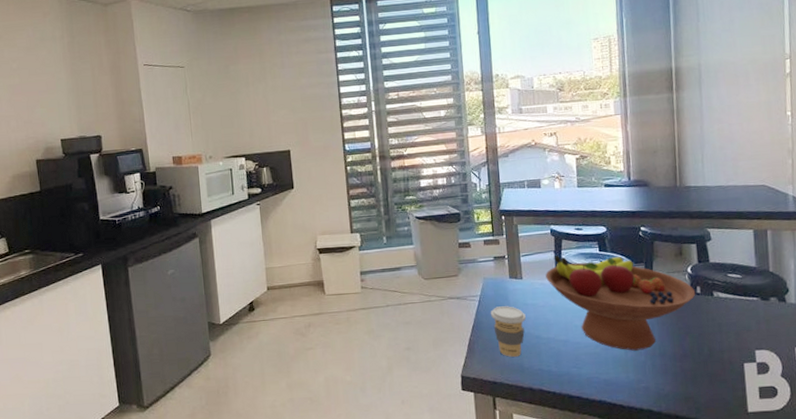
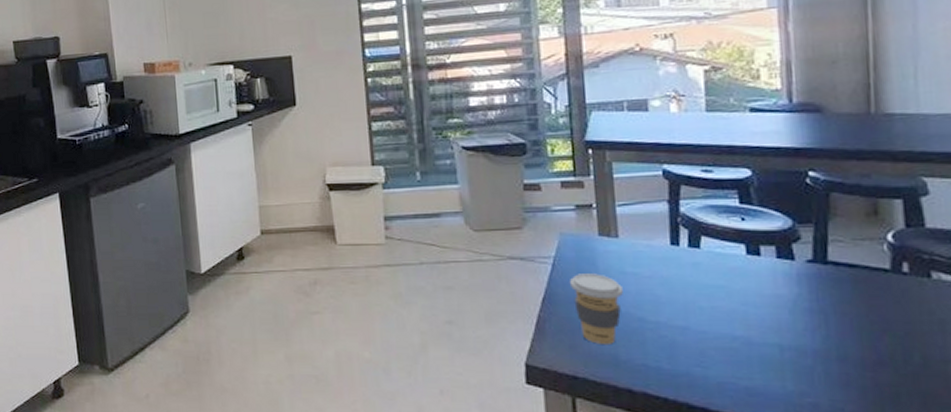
fruit bowl: present [546,256,696,351] -> none [654,207,901,350]

